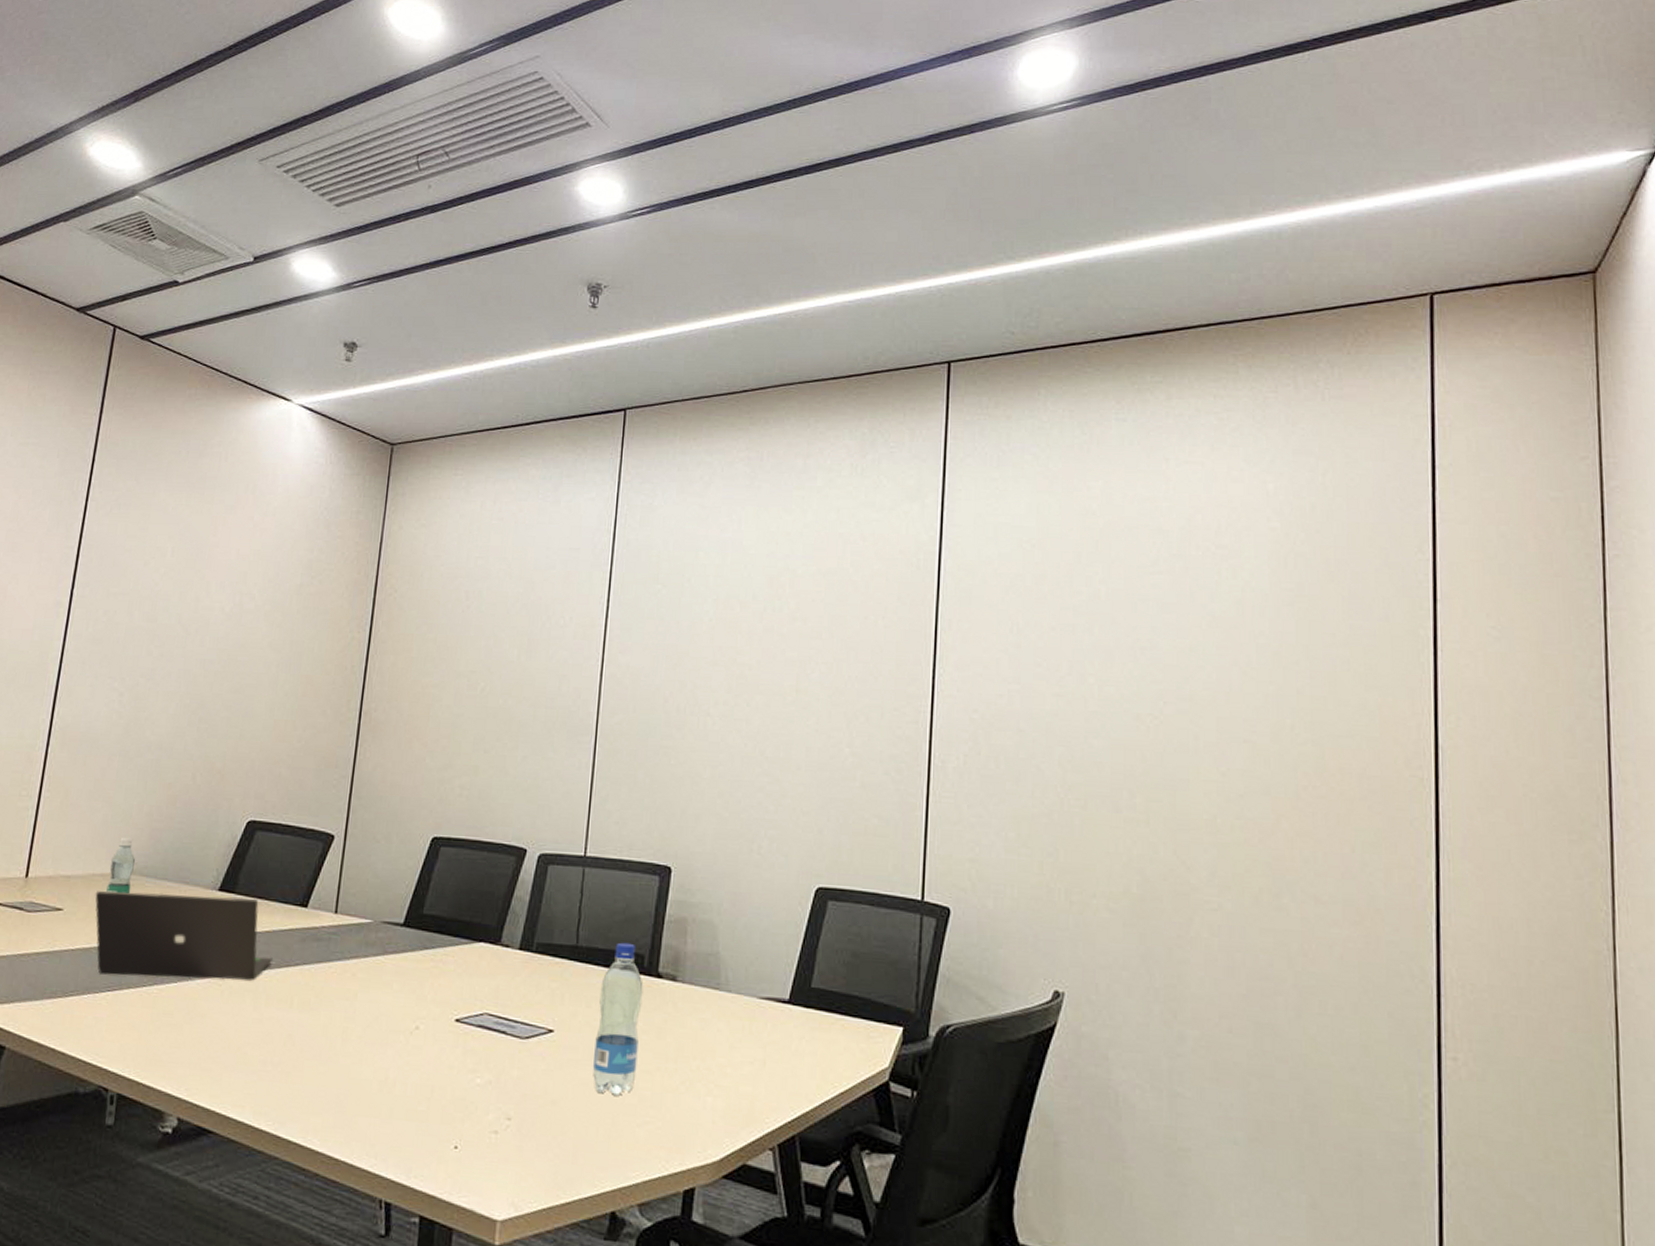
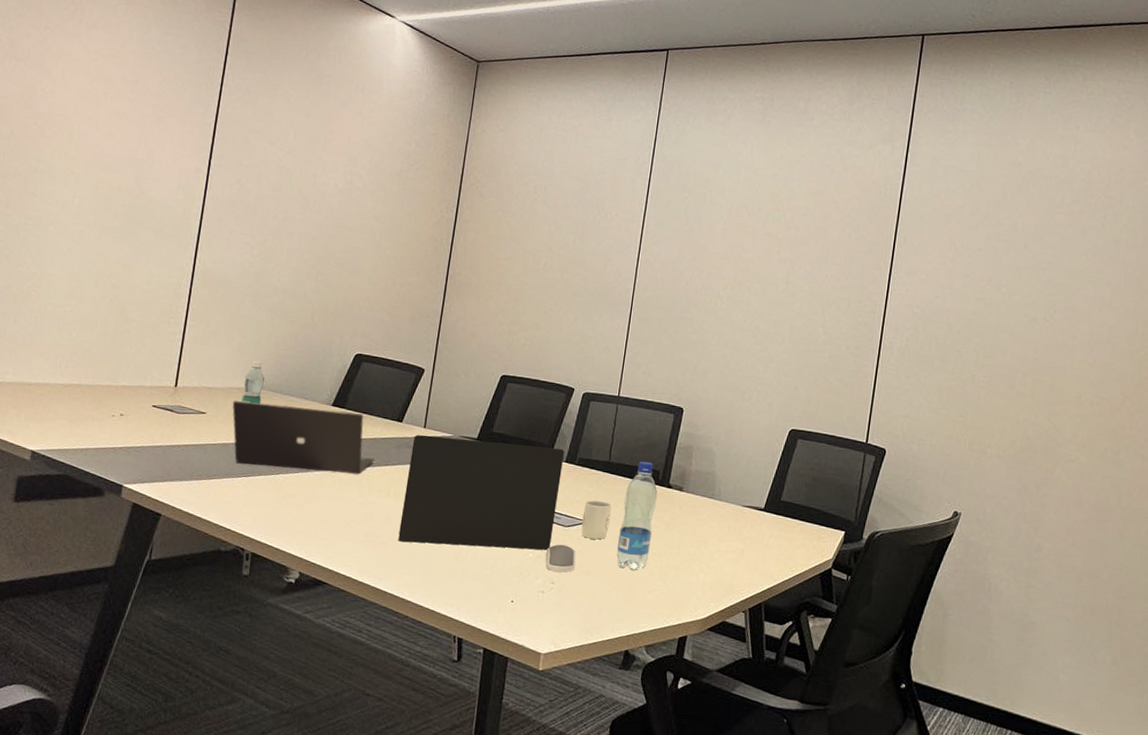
laptop: none [304,922,517,1073] -> present [398,434,564,551]
computer mouse: none [498,1063,539,1103] -> present [545,544,576,573]
mug: none [543,999,583,1055] -> present [581,500,612,540]

